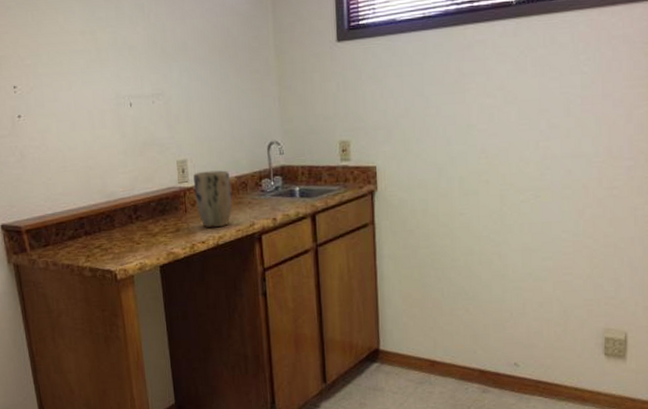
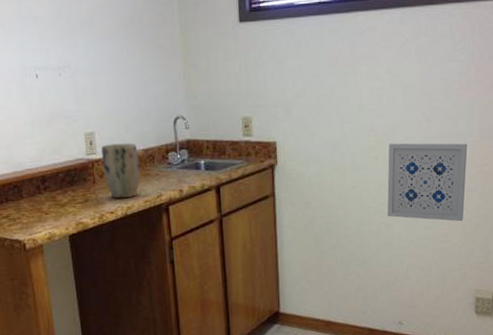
wall art: none [500,164,593,252] -> present [387,142,468,222]

